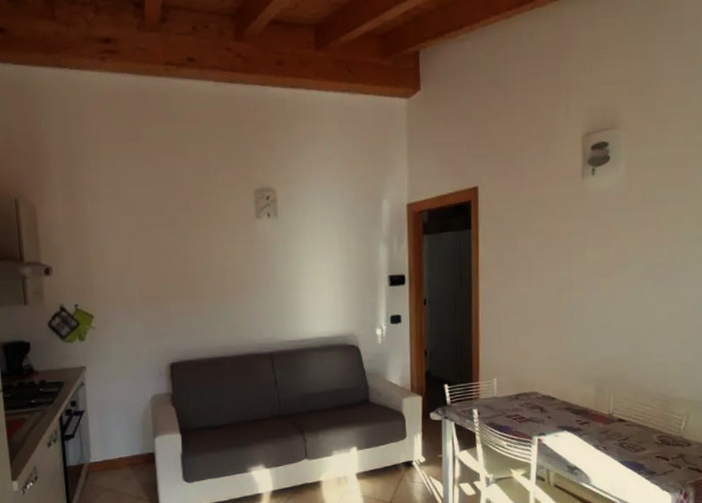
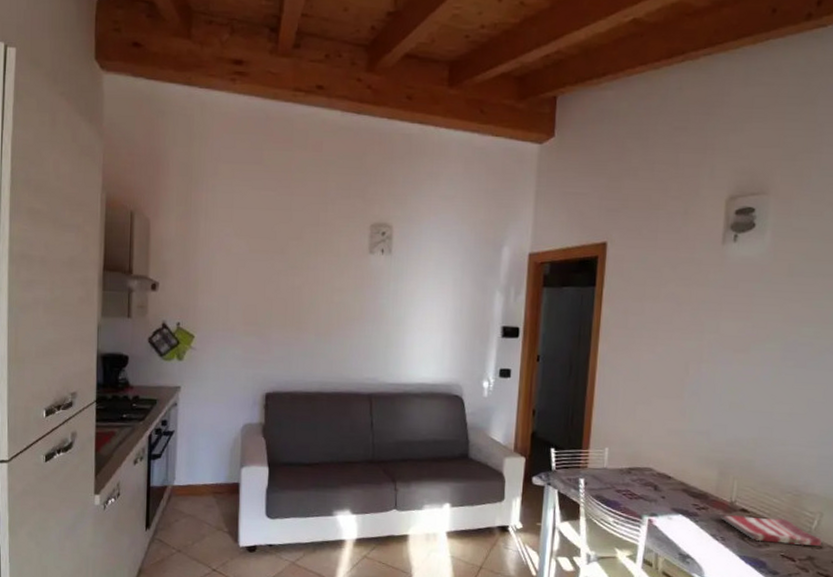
dish towel: none [601,423,690,447] -> present [721,515,822,546]

